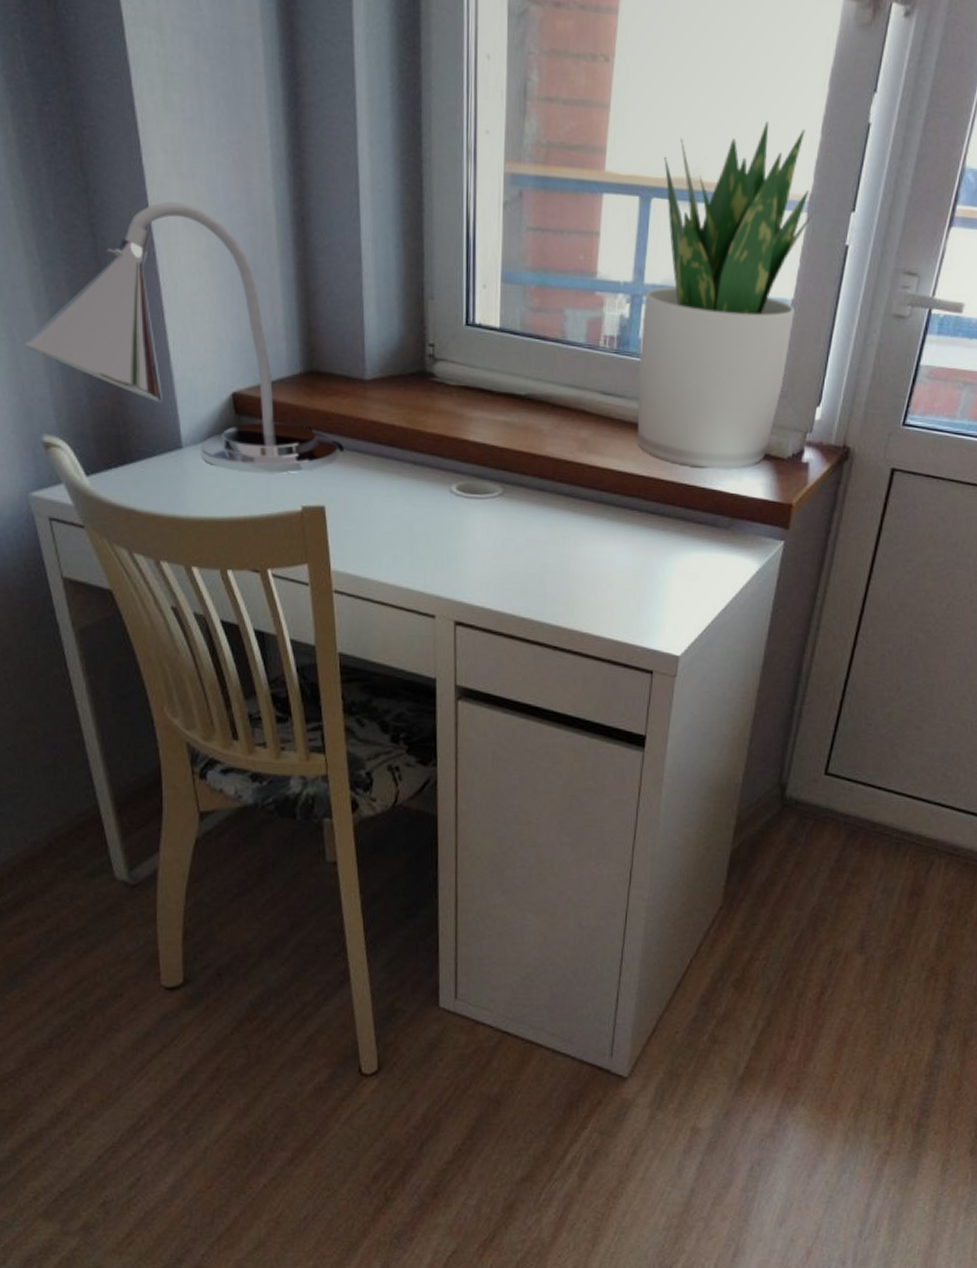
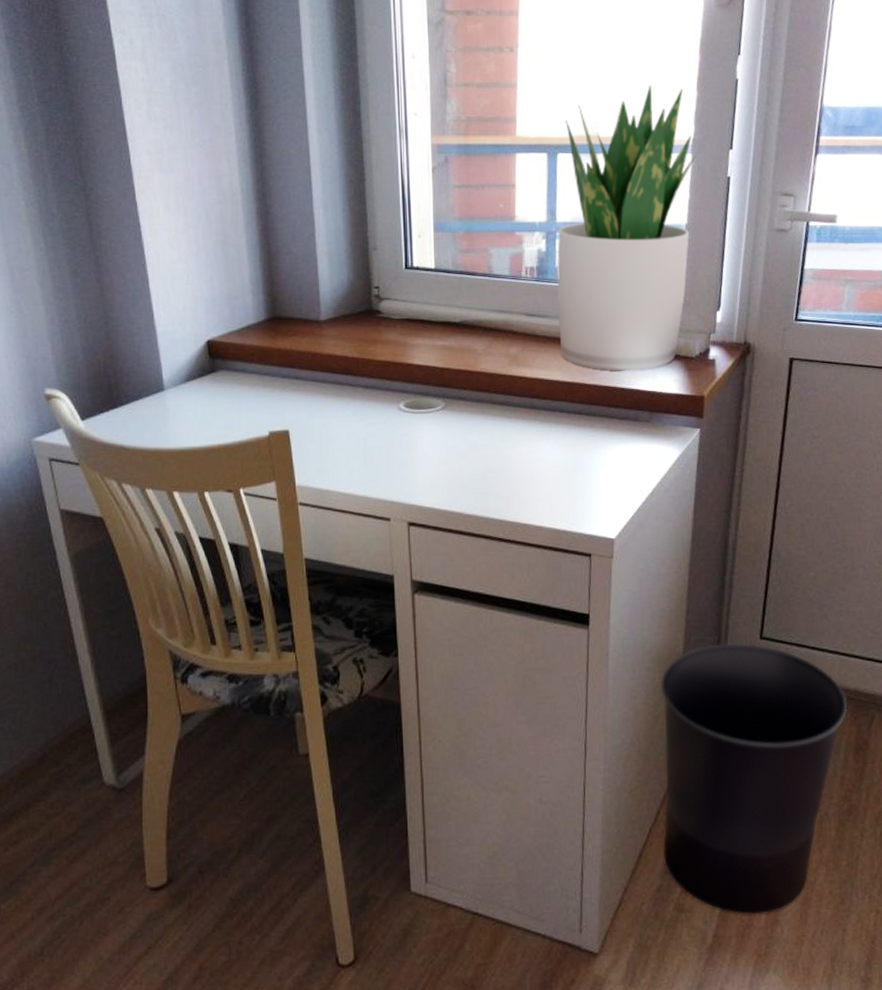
table lamp: present [23,201,344,474] -> none [30,190,304,406]
waste bin: none [702,777,907,1049] -> present [660,643,847,914]

